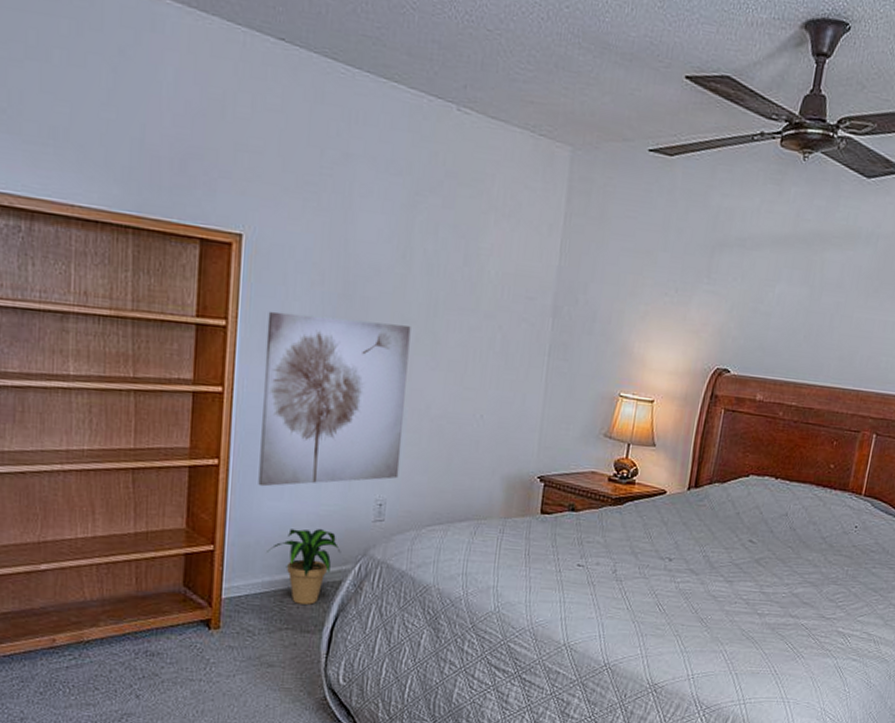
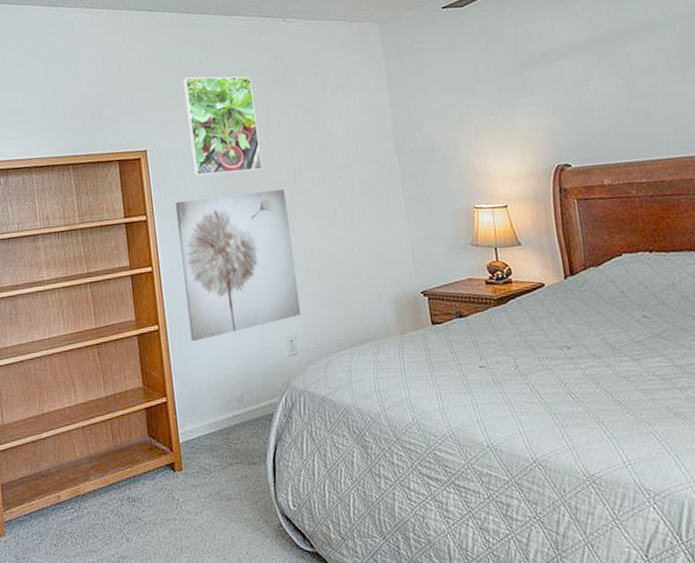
potted plant: present [267,529,341,605] -> none [208,370,268,439]
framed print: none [300,149,400,295] -> present [182,76,263,177]

